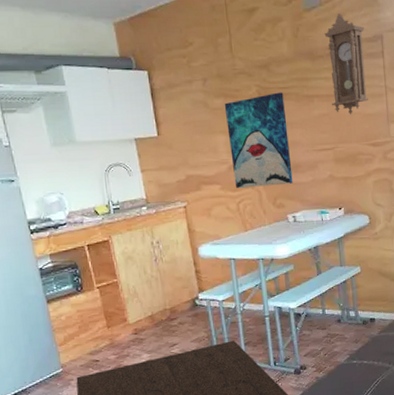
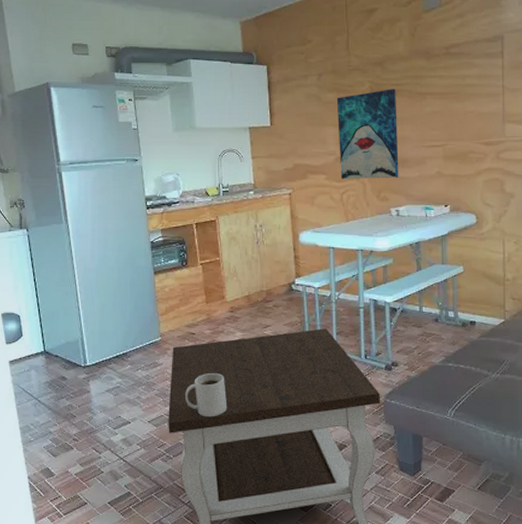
pendulum clock: present [324,14,369,115] -> none [442,15,485,114]

